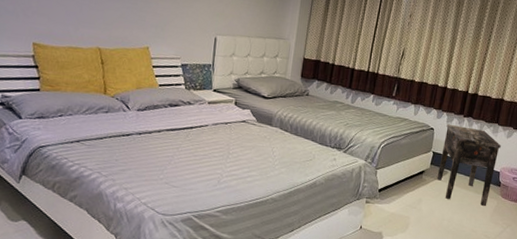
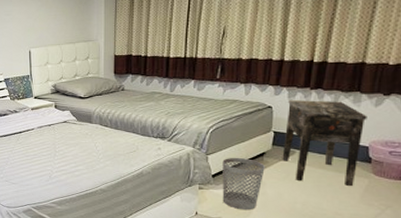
wastebasket: none [385,173,423,226] -> present [222,157,265,211]

